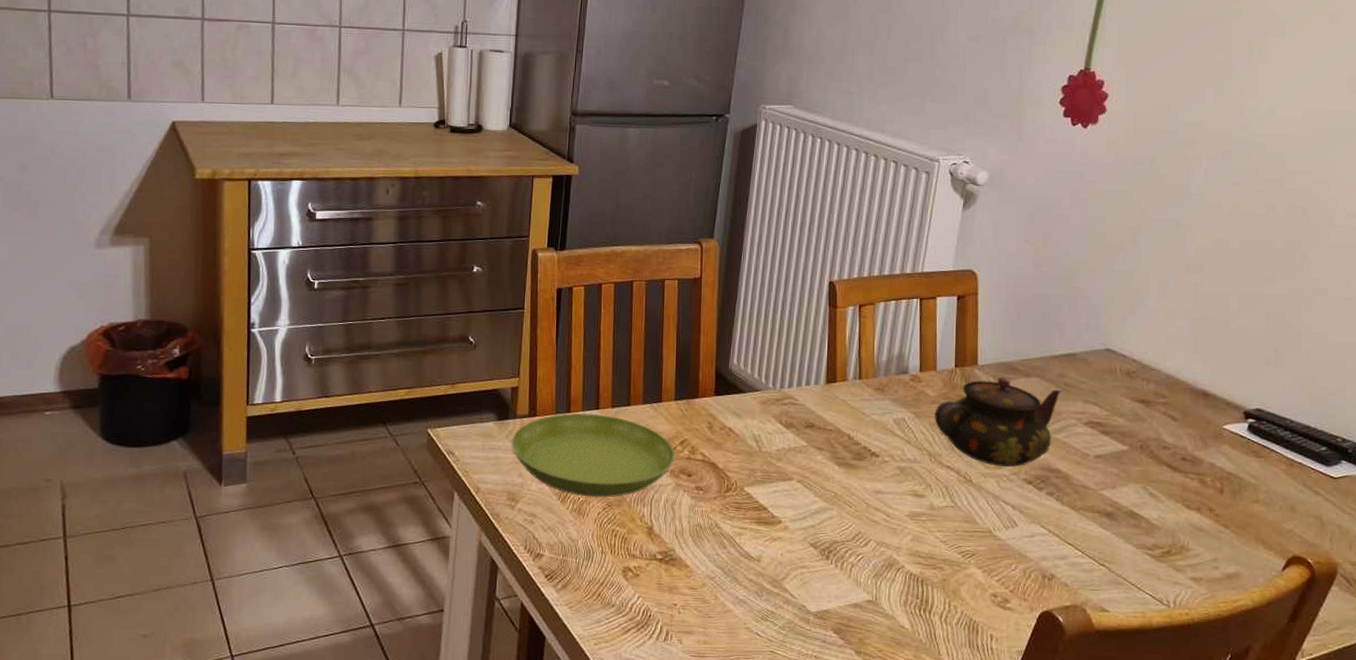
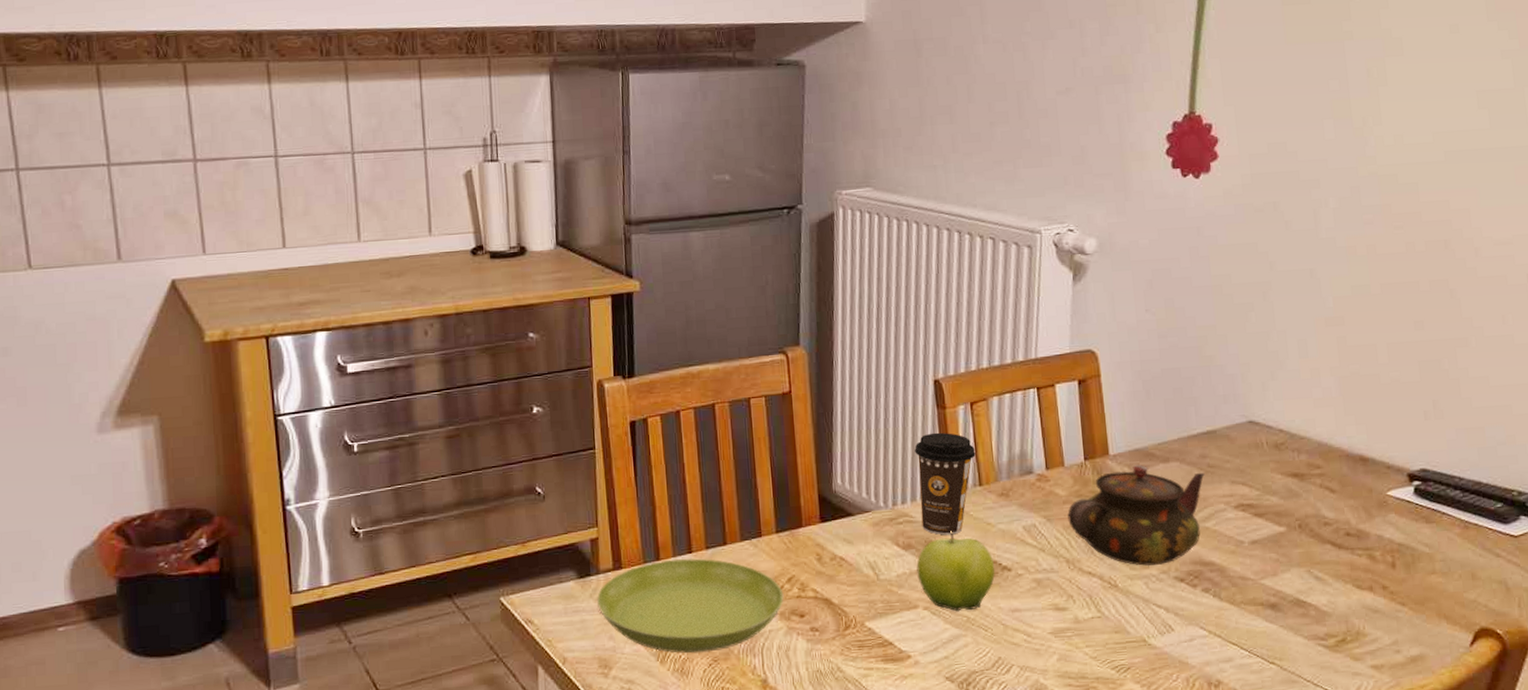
fruit: none [795,416,864,488] -> present [916,531,995,612]
coffee cup: none [804,328,859,420] -> present [914,432,976,535]

